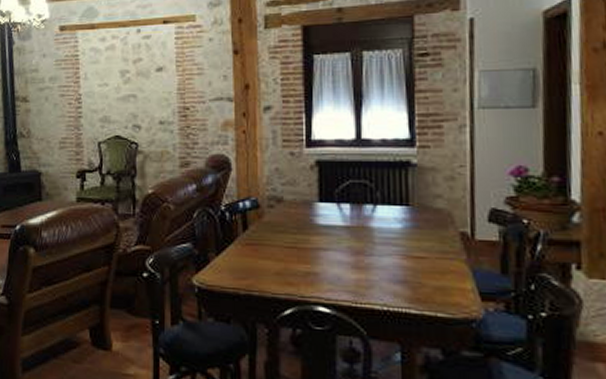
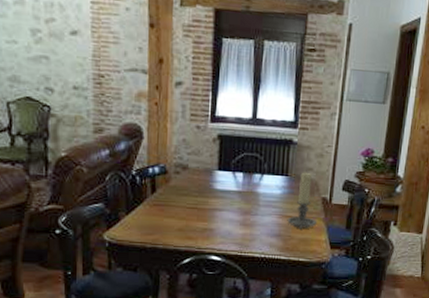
candle holder: none [414,200,457,274] -> present [287,172,317,230]

